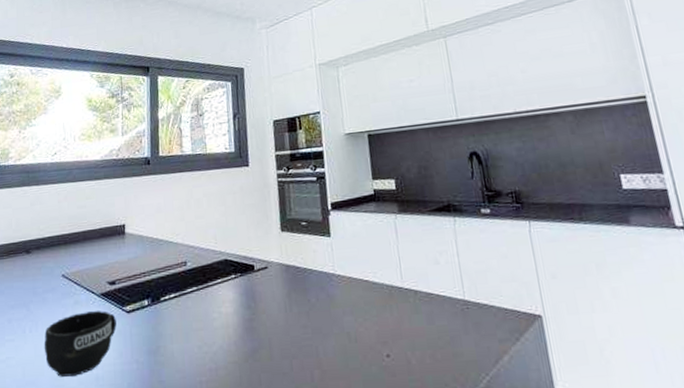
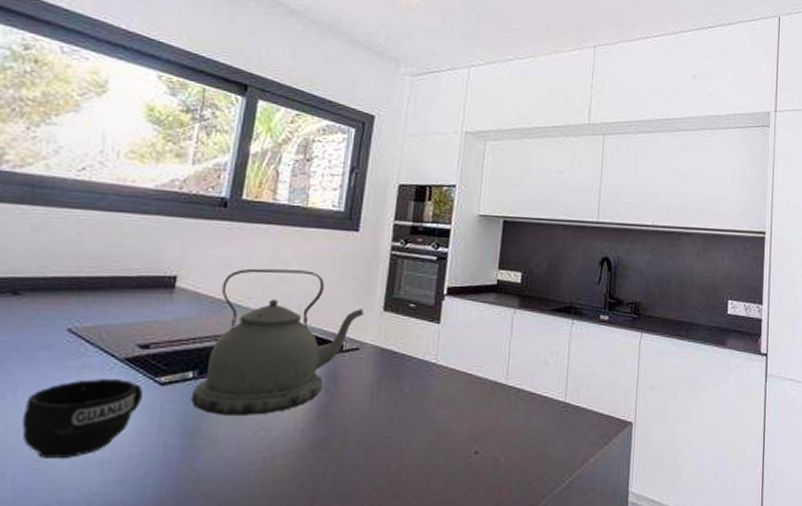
kettle: none [149,205,266,335] -> present [190,268,364,415]

